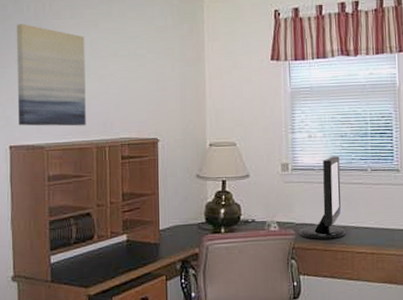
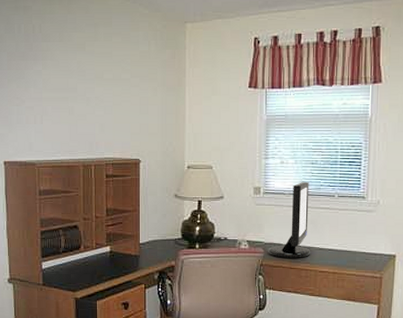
wall art: present [17,24,86,126] -> none [9,45,74,145]

